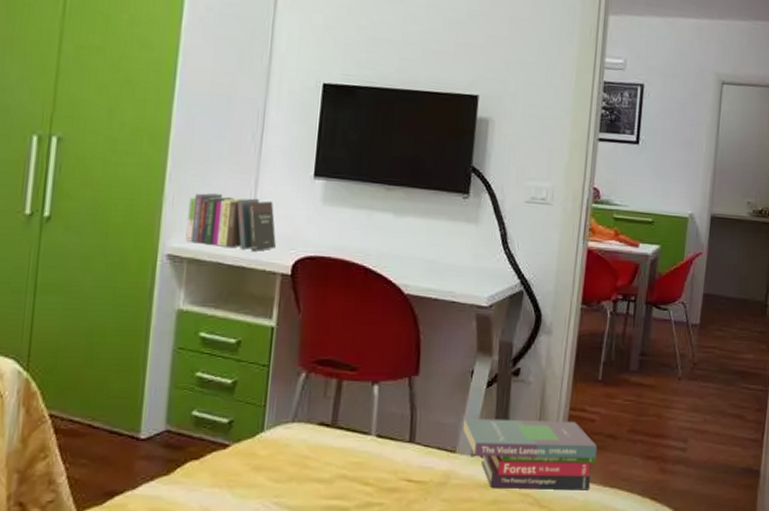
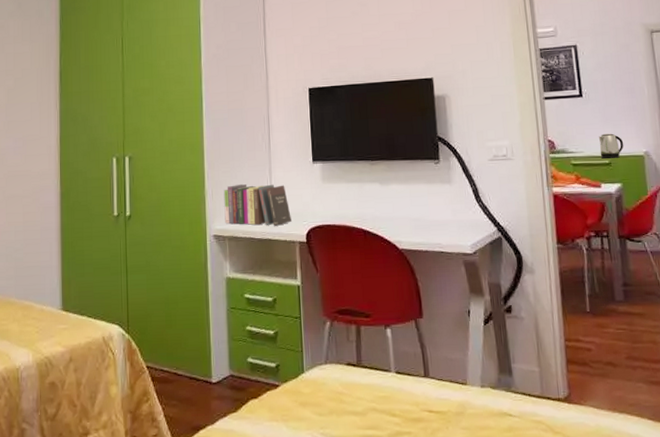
books: present [462,418,598,491] -> none [468,351,600,417]
kettle: none [644,188,671,218] -> present [598,133,624,159]

